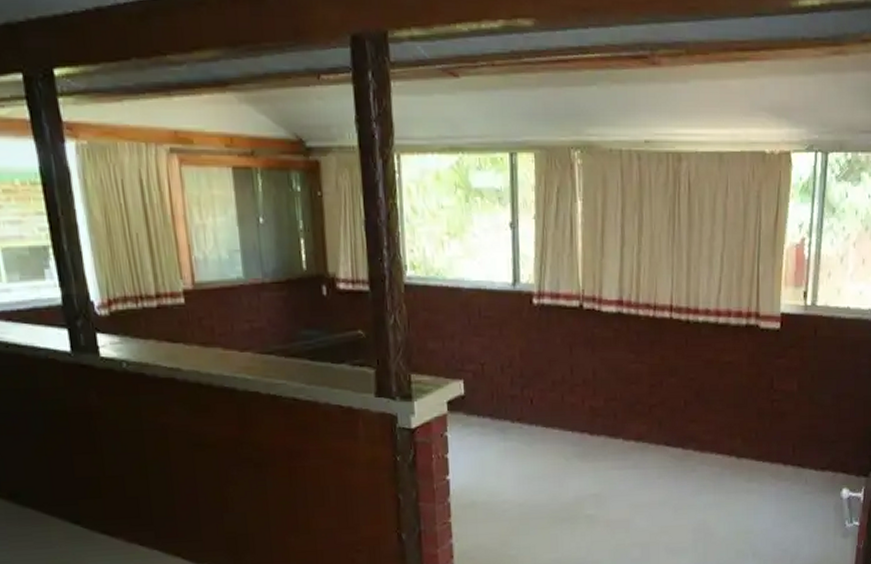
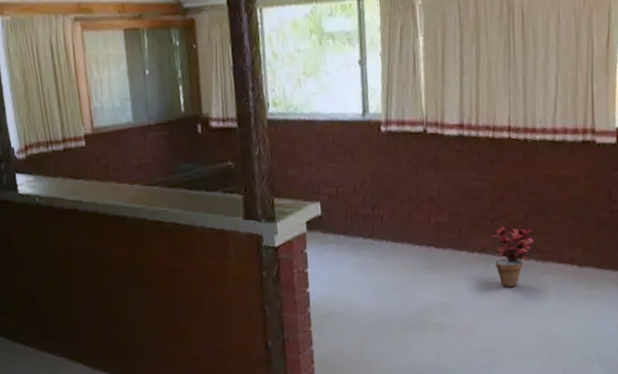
potted plant: none [648,413,692,478] -> present [491,226,534,287]

